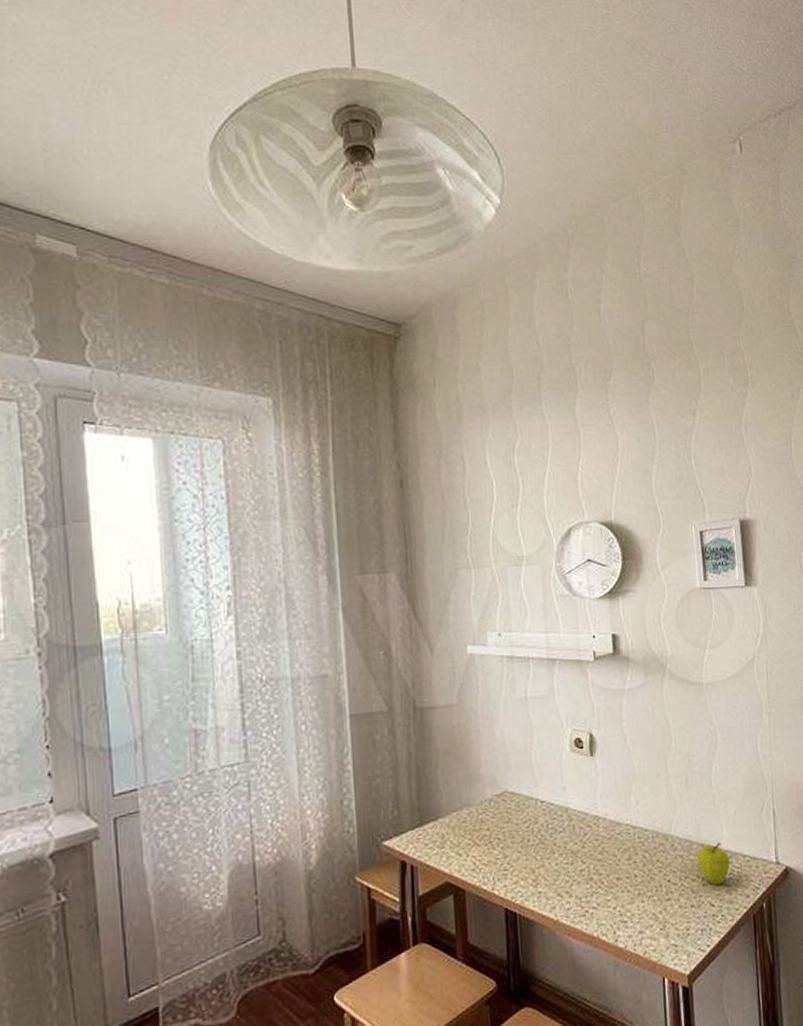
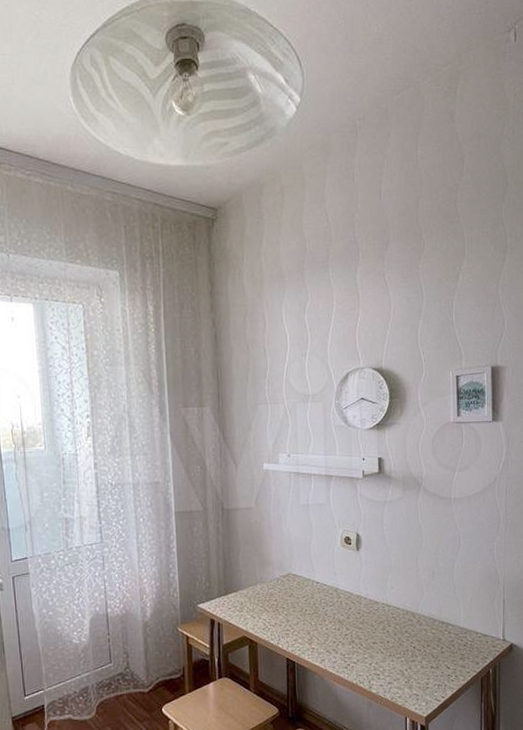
fruit: present [696,841,731,886] -> none [437,621,465,654]

